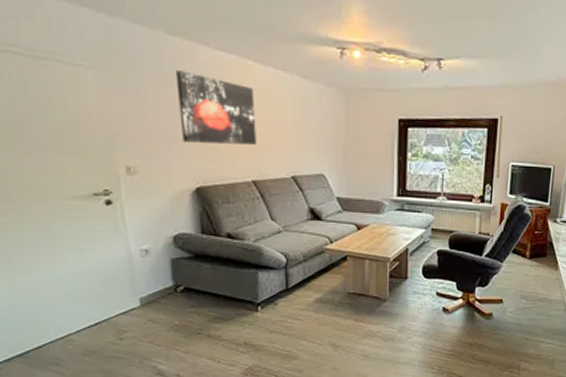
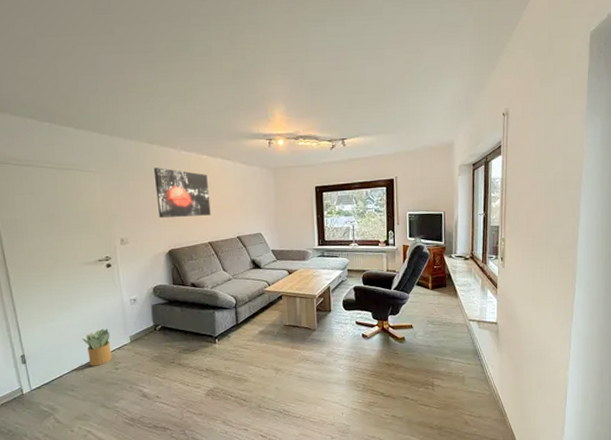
potted plant: none [70,286,114,335] -> present [82,328,112,366]

